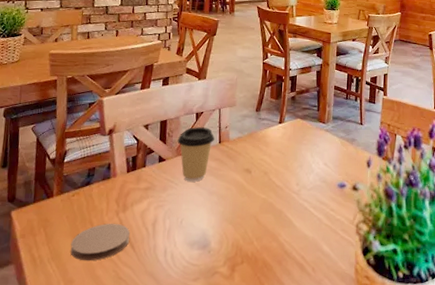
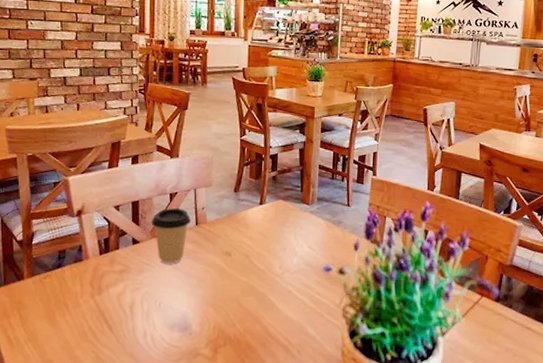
coaster: present [70,223,130,261] -> none [47,305,108,343]

